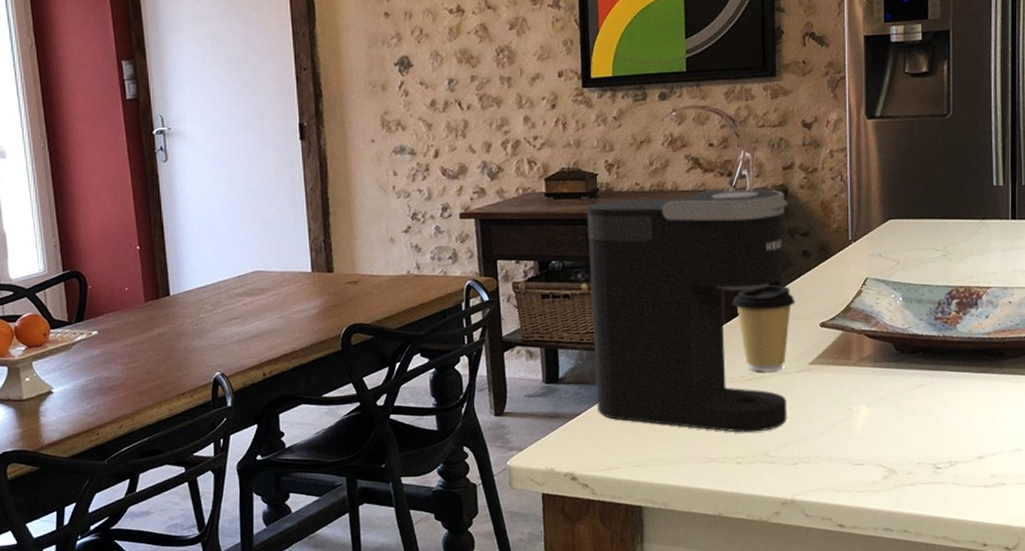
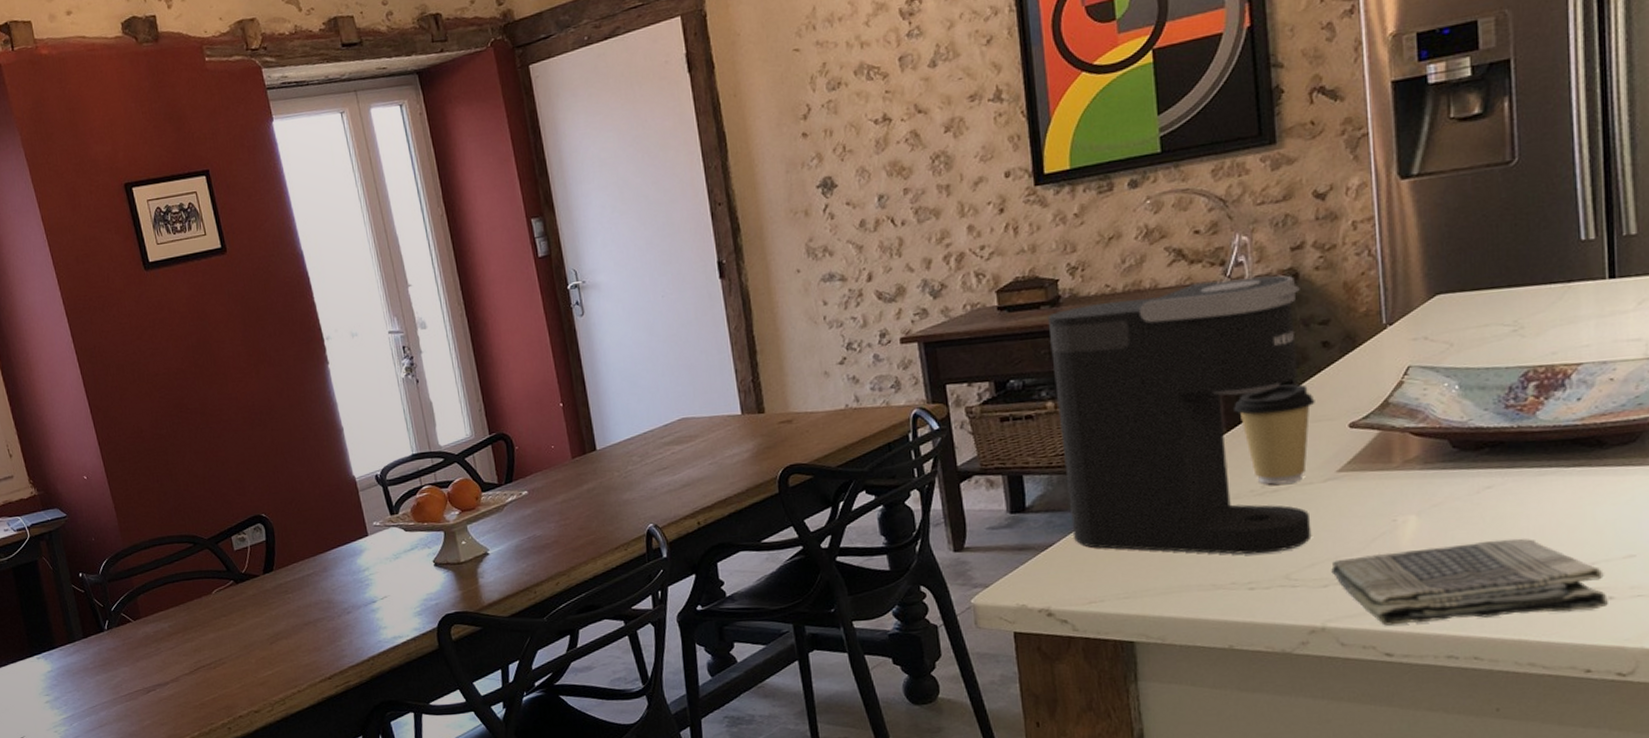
dish towel: none [801,430,1001,500] -> present [1331,538,1608,626]

